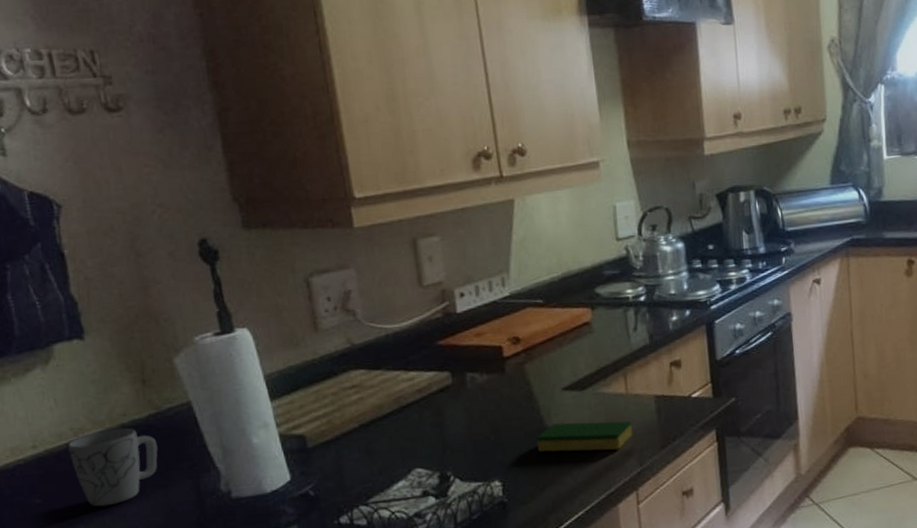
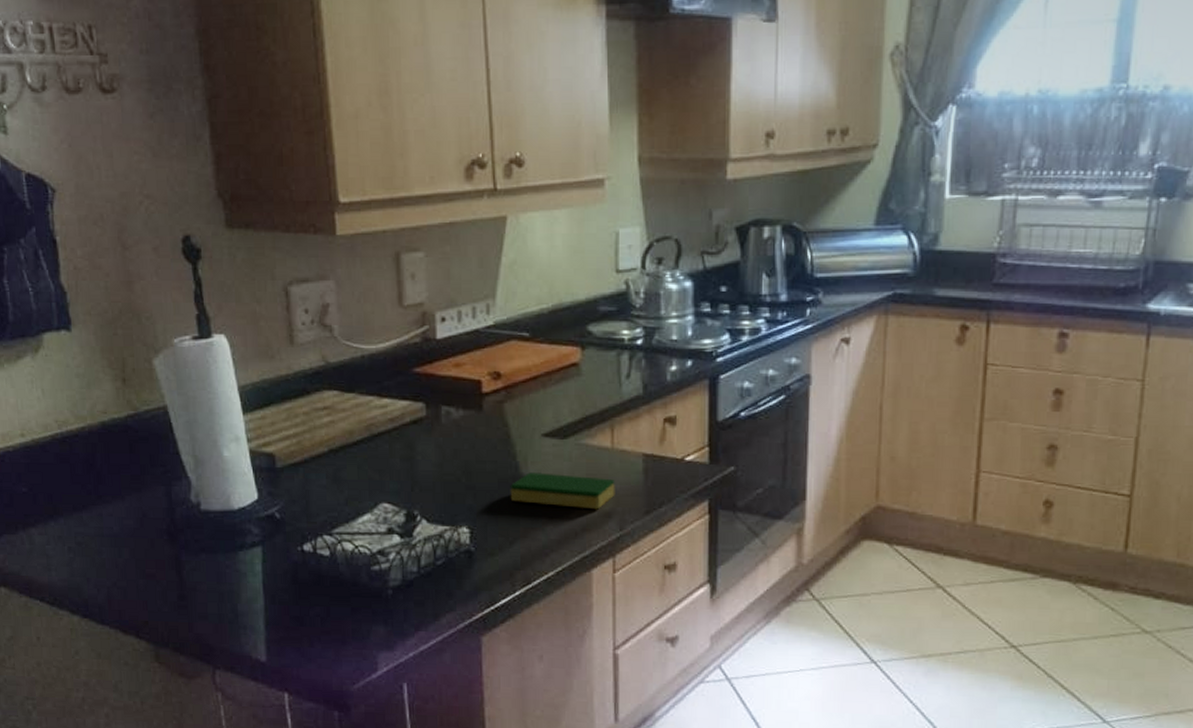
mug: present [68,428,158,507] -> none [52,425,134,503]

